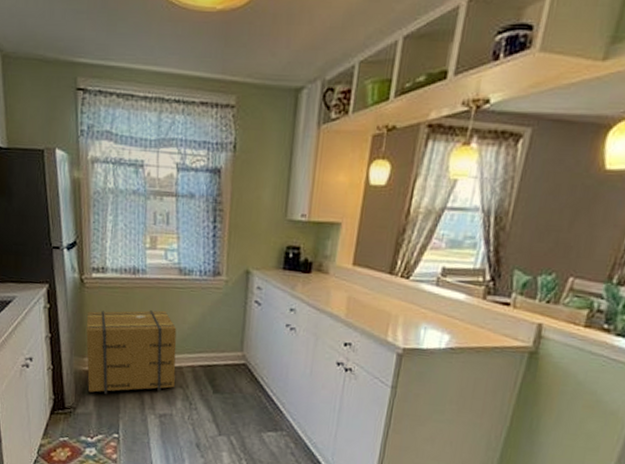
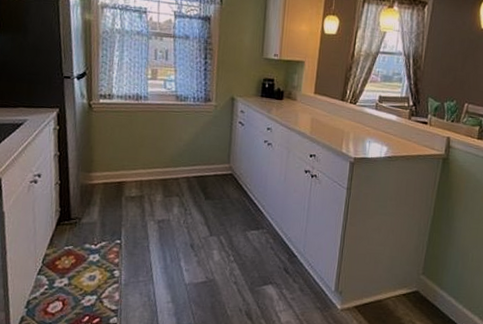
cardboard box: present [86,310,177,395] -> none [92,130,174,206]

